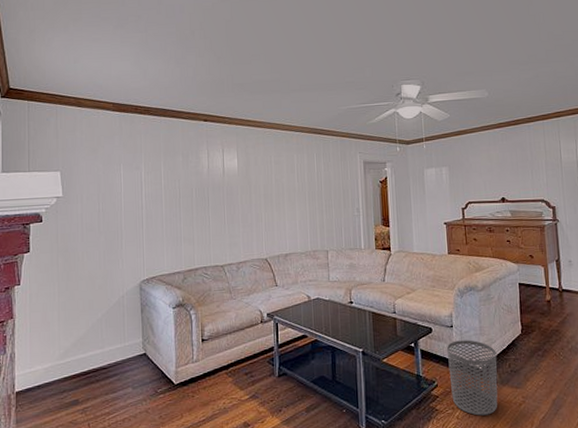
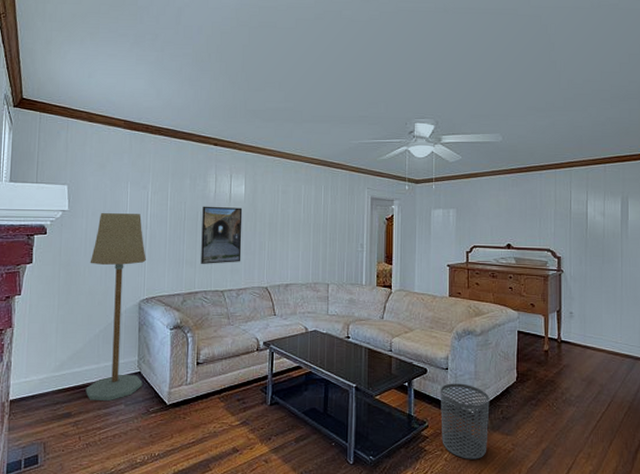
floor lamp: none [87,195,149,386] -> present [85,213,146,402]
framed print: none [197,181,239,240] -> present [201,206,243,264]

